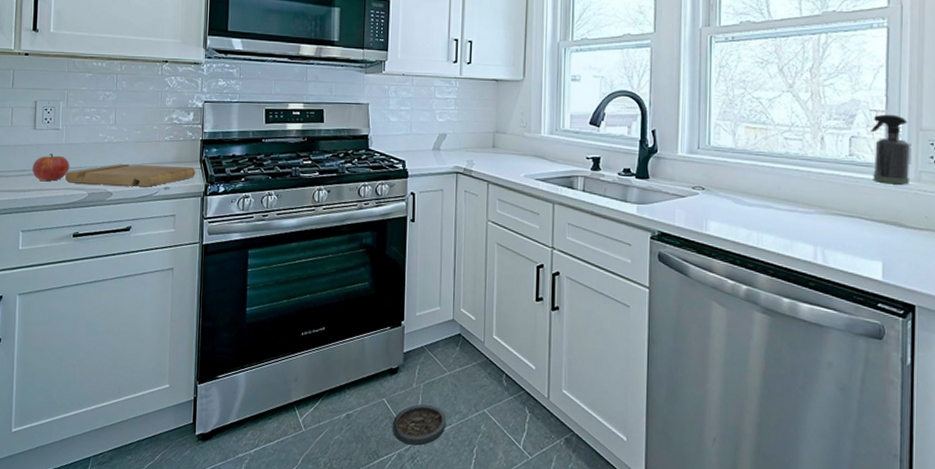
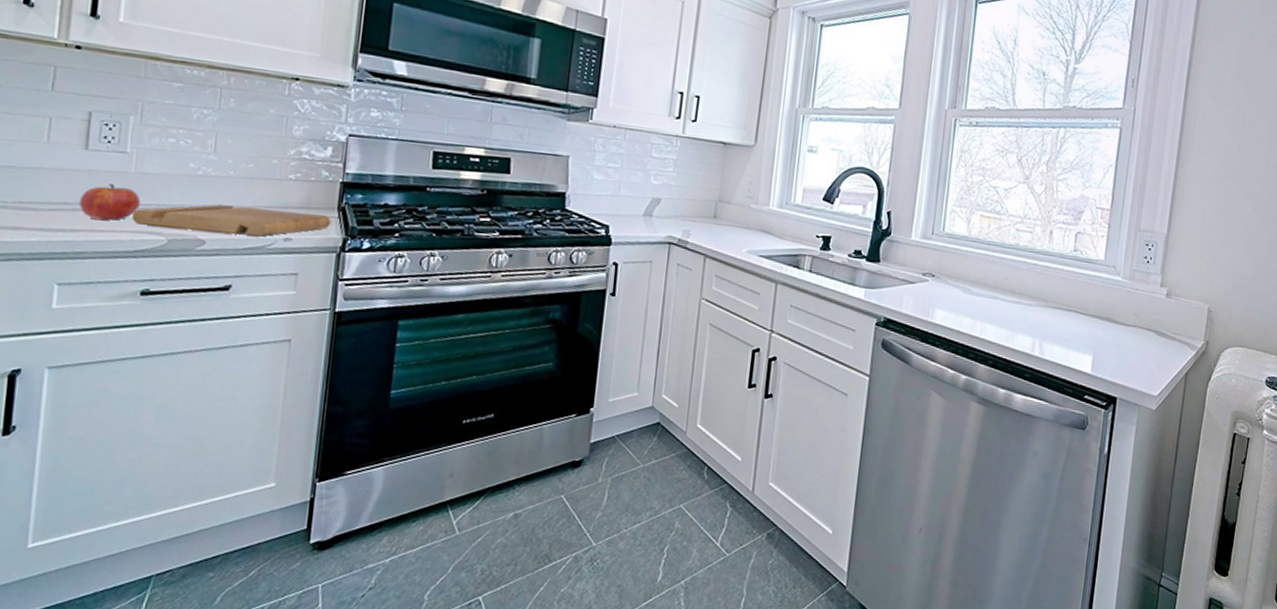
pet bowl: present [393,404,447,446] -> none [570,500,636,547]
spray bottle: present [871,114,910,185] -> none [1092,212,1128,283]

